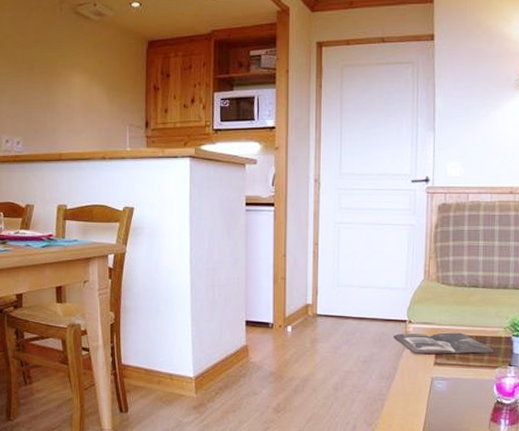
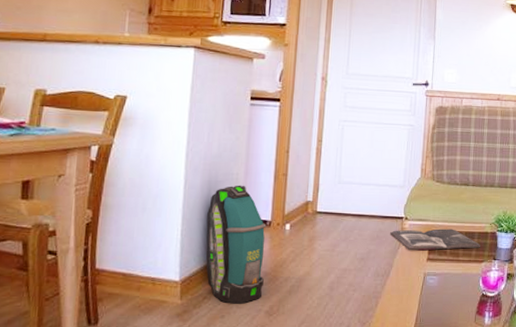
backpack: none [213,288,270,400] -> present [205,185,267,304]

